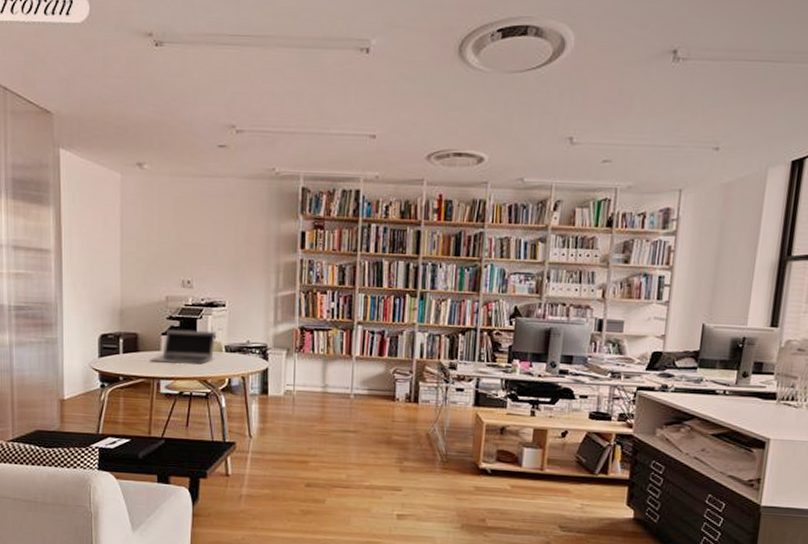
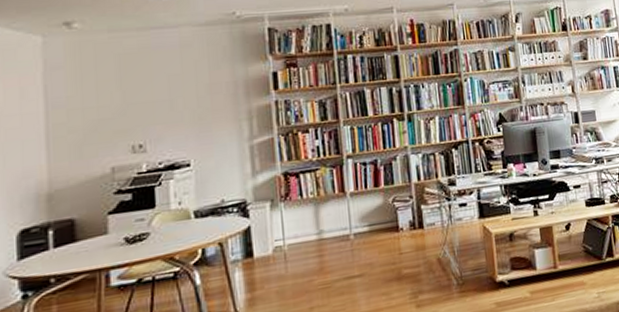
laptop: present [150,329,215,365] -> none [94,196,181,251]

